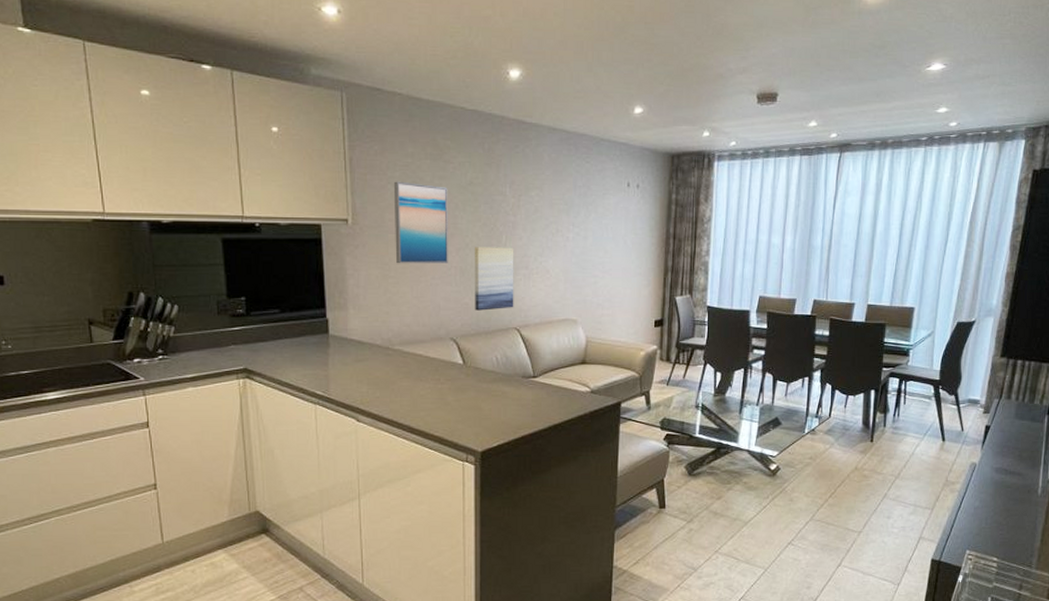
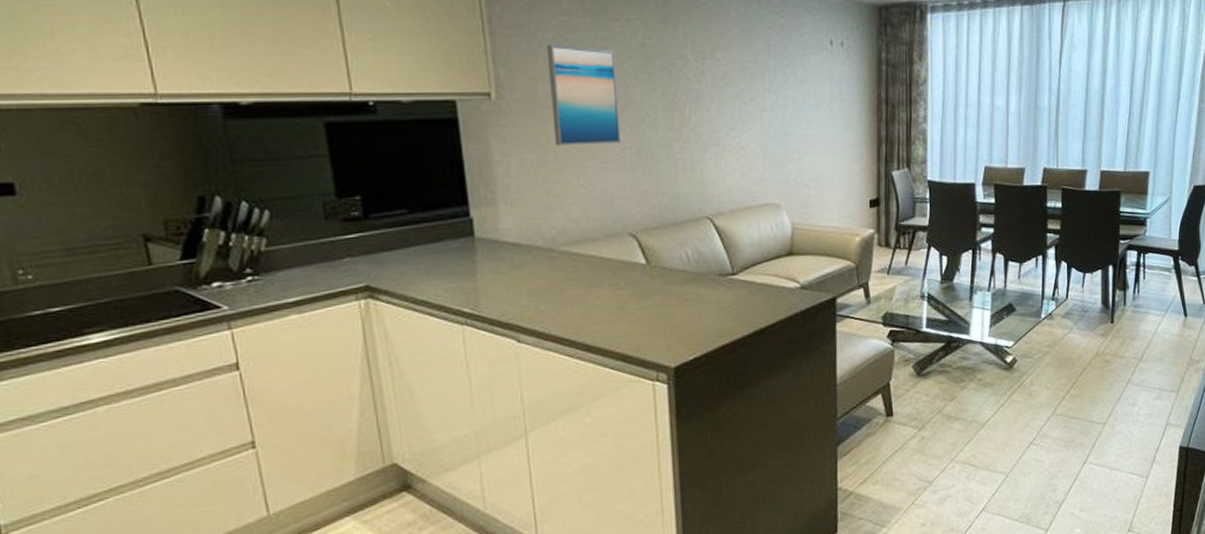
wall art: present [475,247,514,311] -> none [653,121,704,199]

